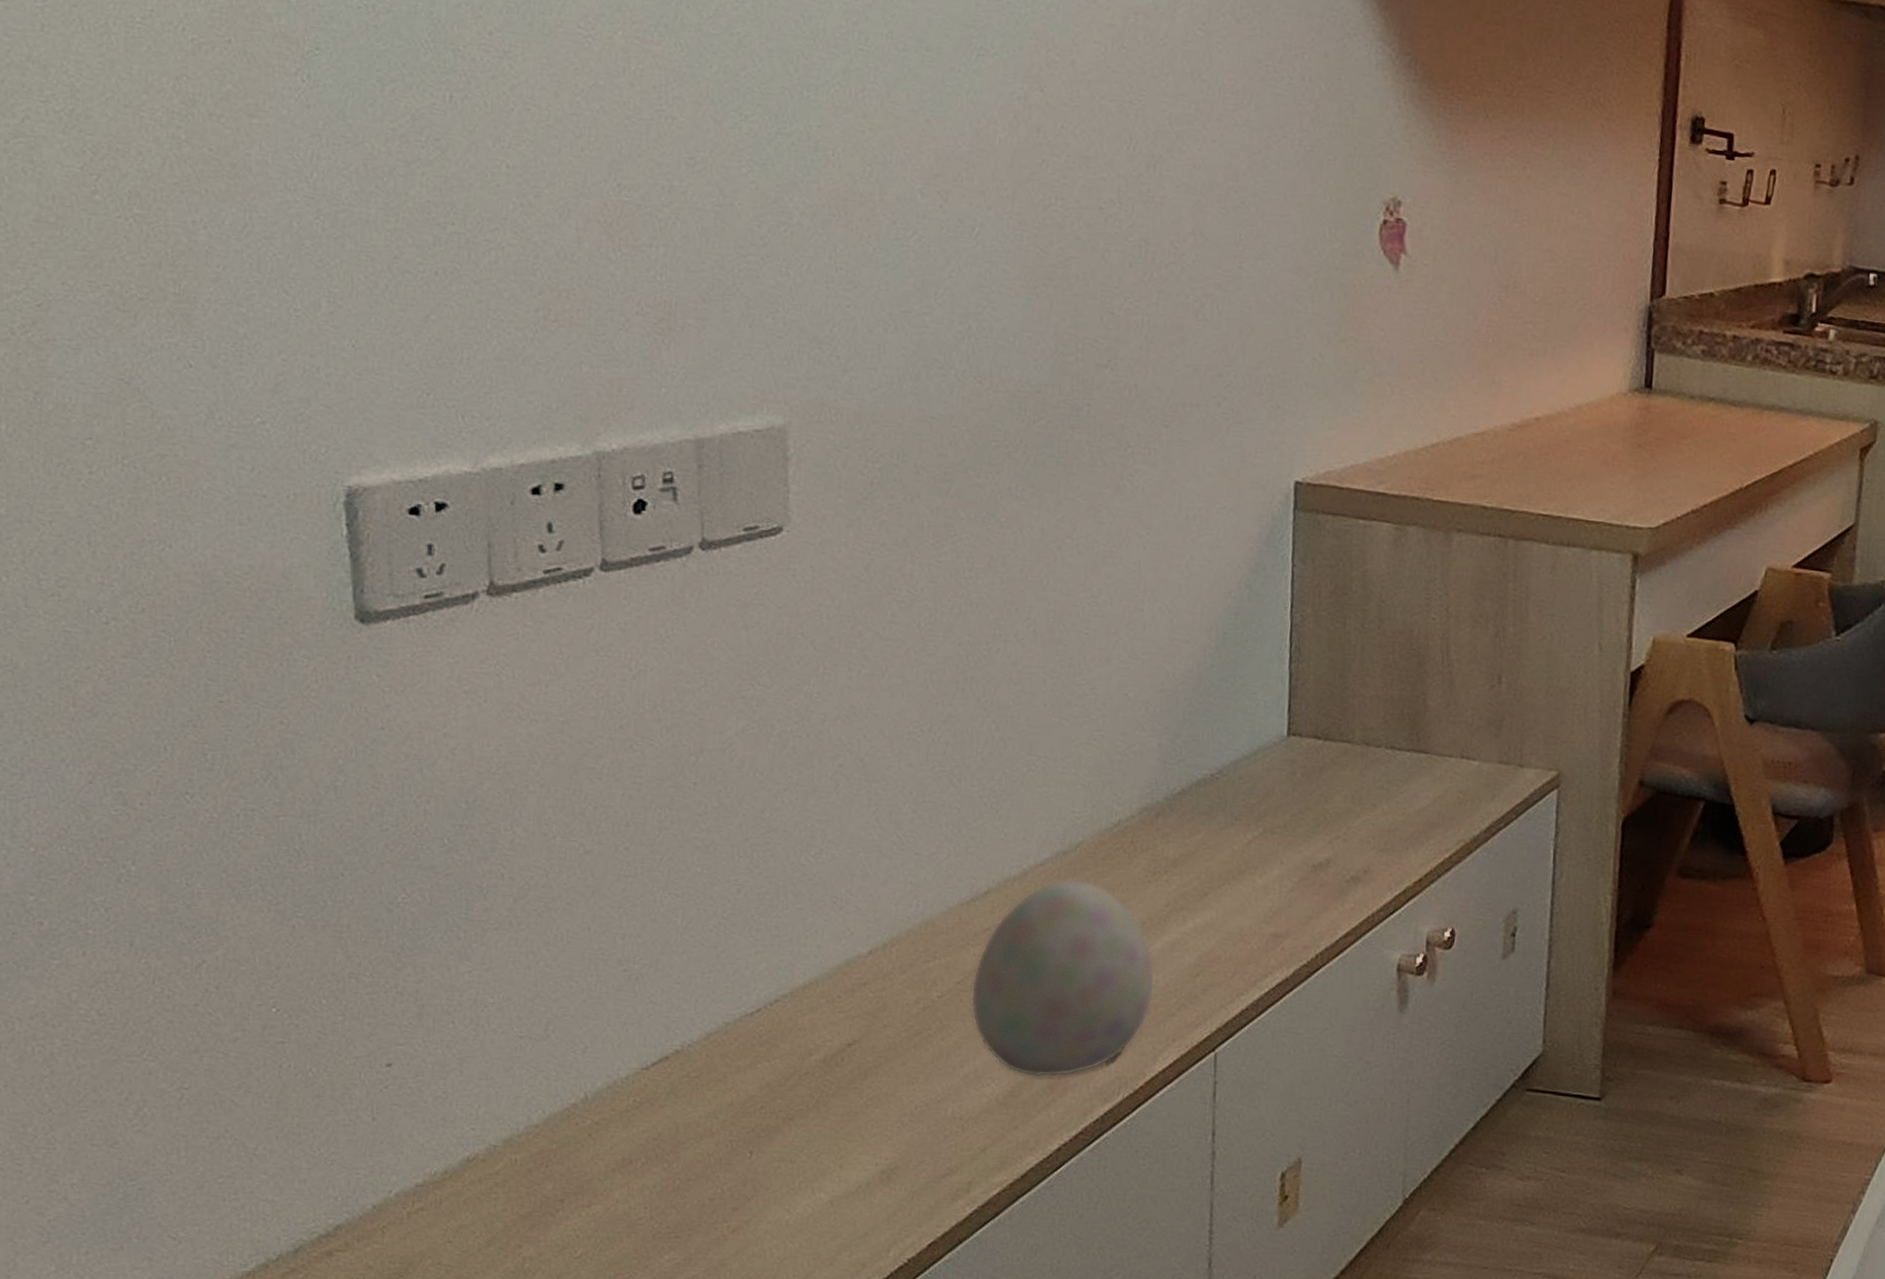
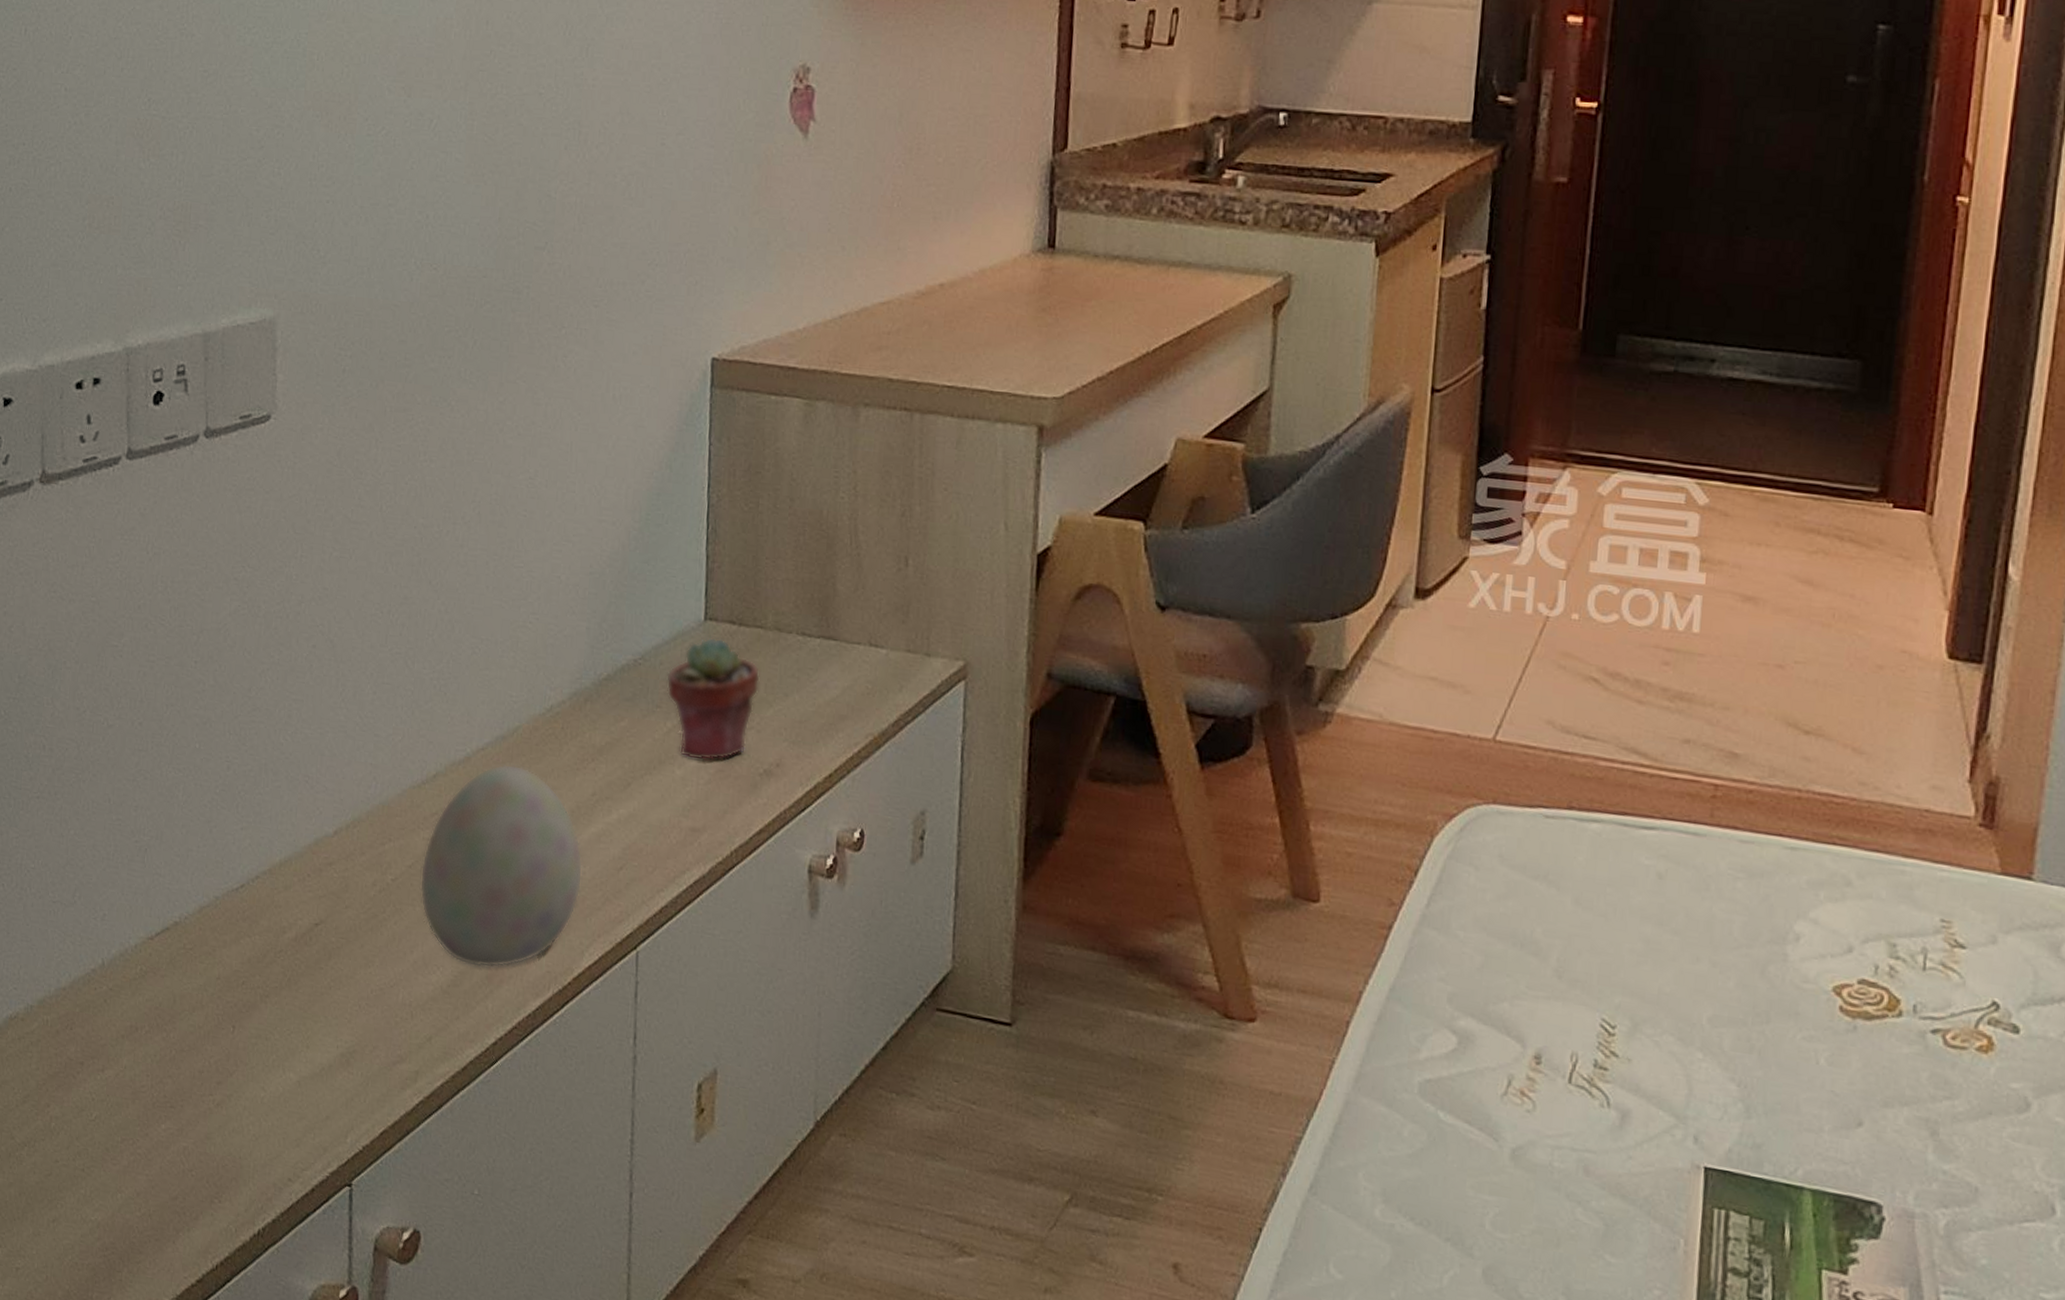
potted succulent: none [1246,751,1347,870] -> present [666,637,760,761]

